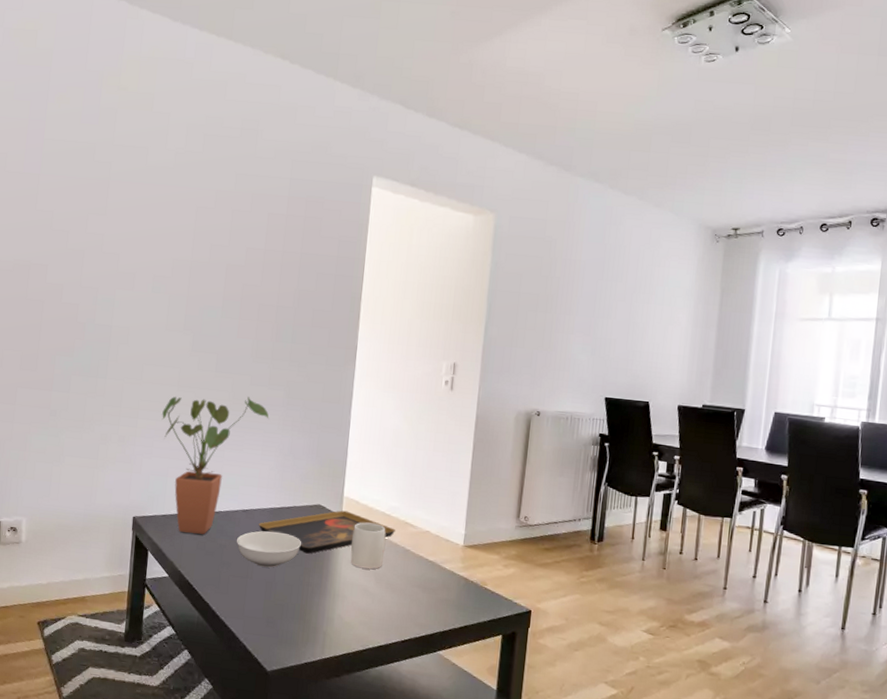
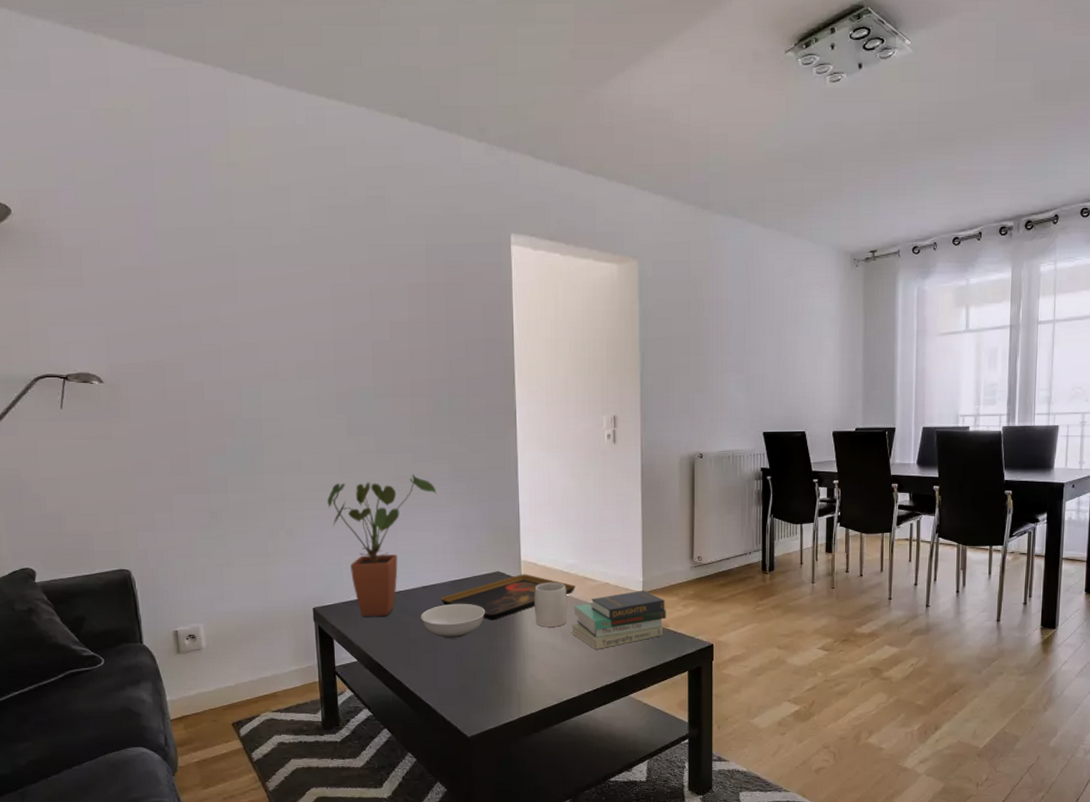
books: none [386,543,486,599] -> present [571,590,666,650]

